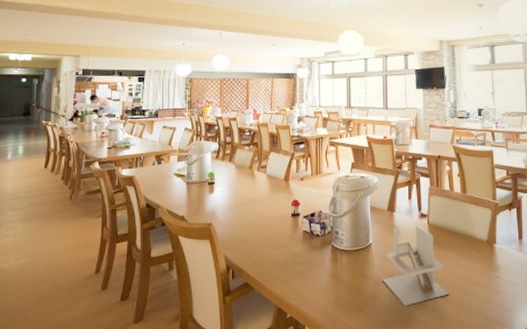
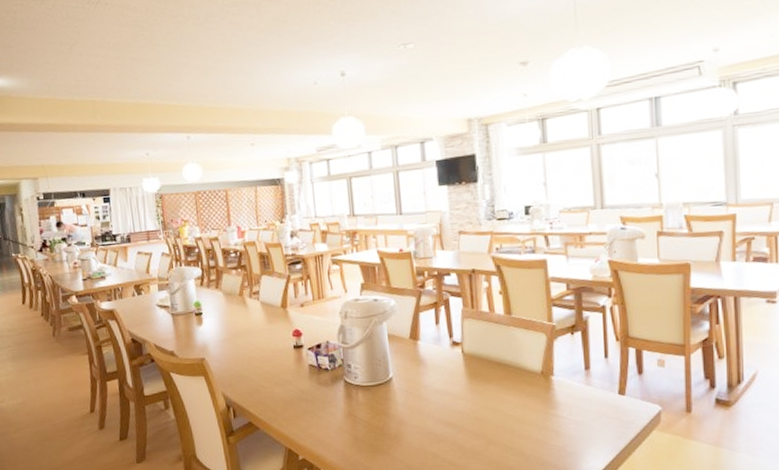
napkin holder: present [382,224,449,306] -> none [407,354,494,449]

